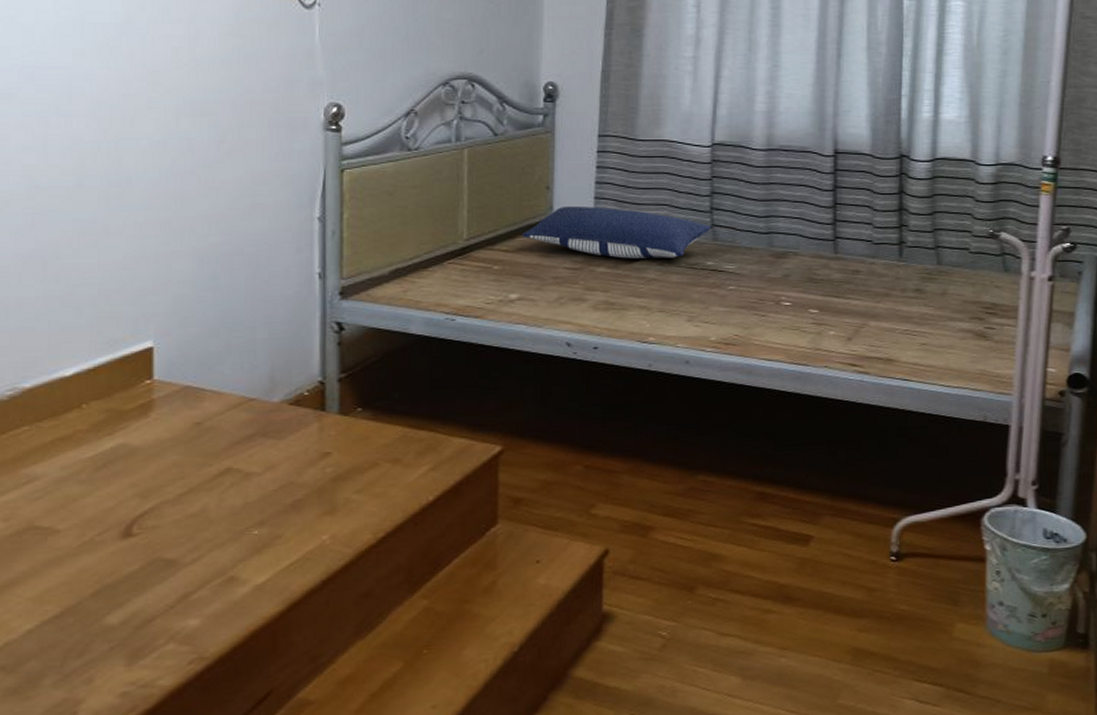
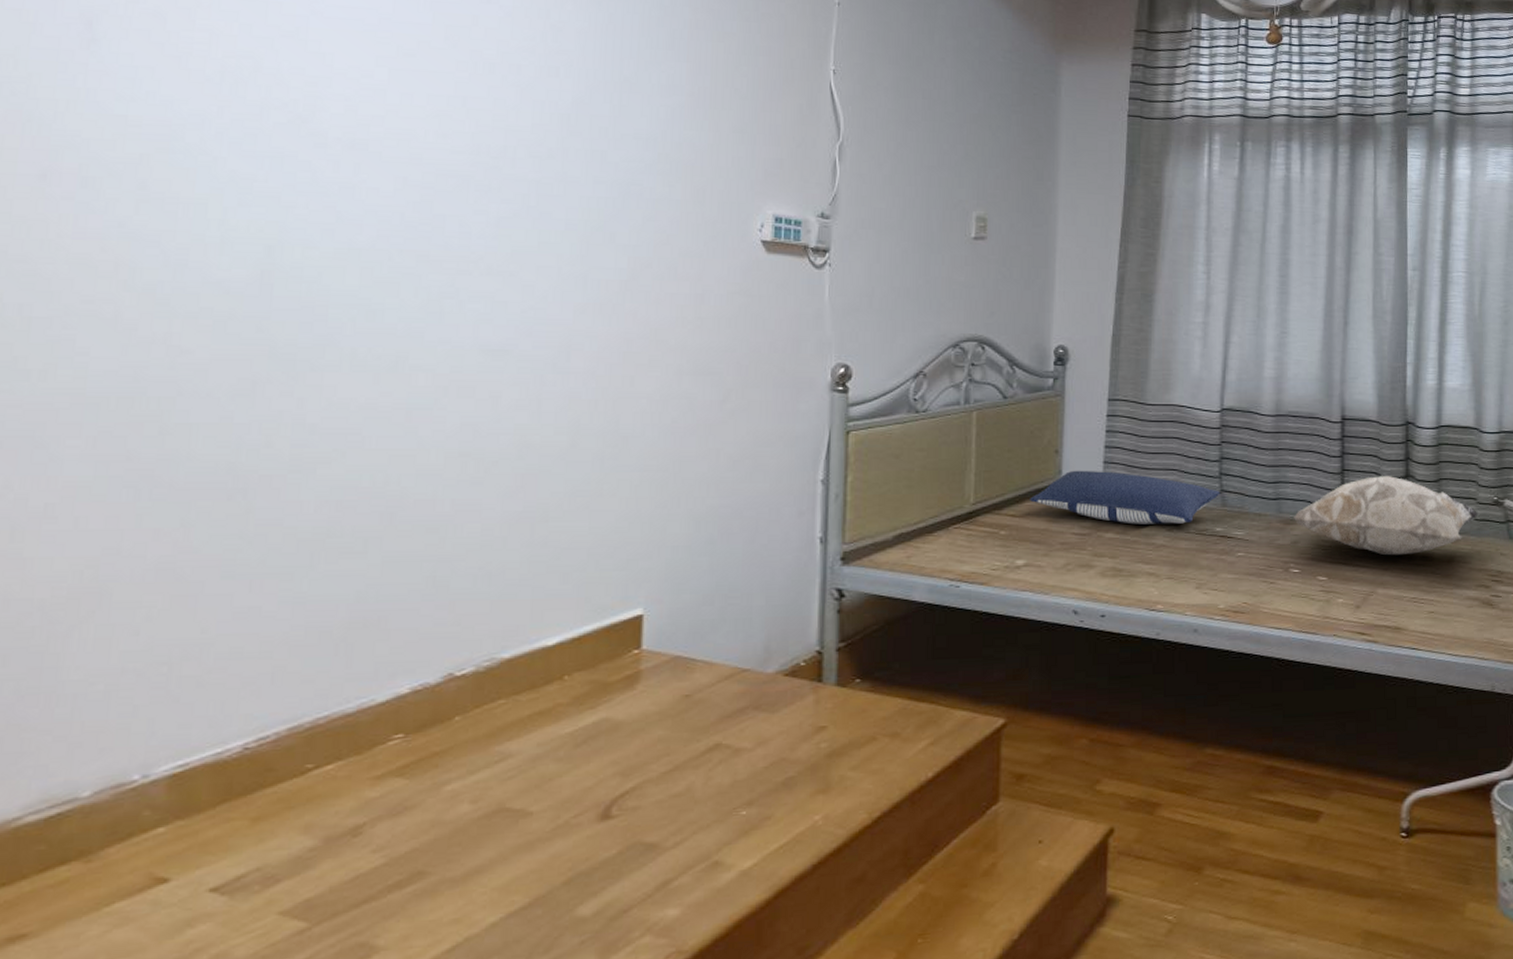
decorative pillow: none [784,209,973,289] -> present [1293,476,1478,556]

